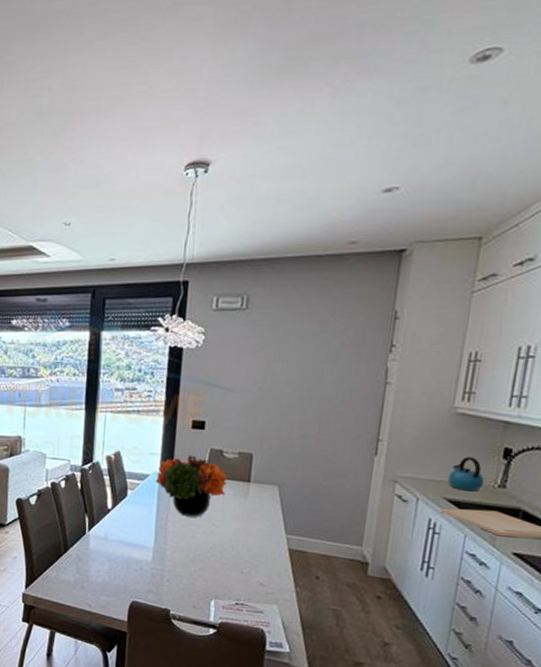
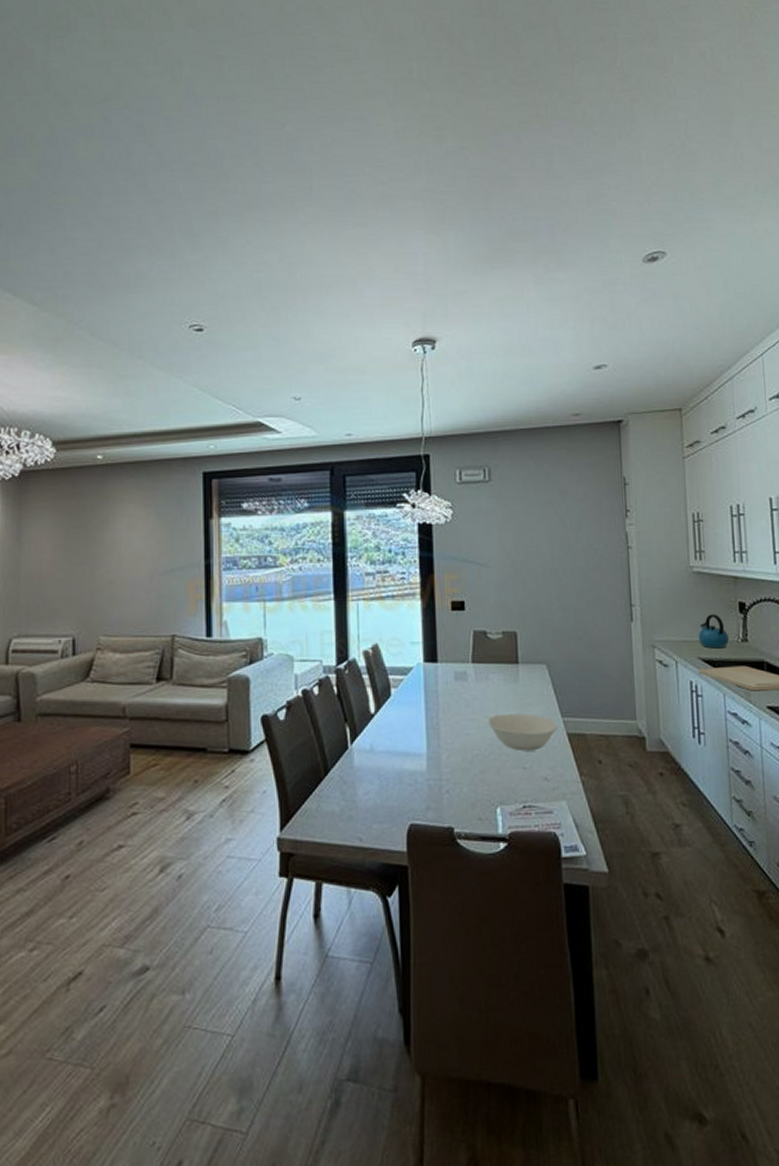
flower arrangement: present [155,455,228,518] -> none [420,640,496,711]
bowl: none [213,524,281,560] -> present [488,713,558,751]

